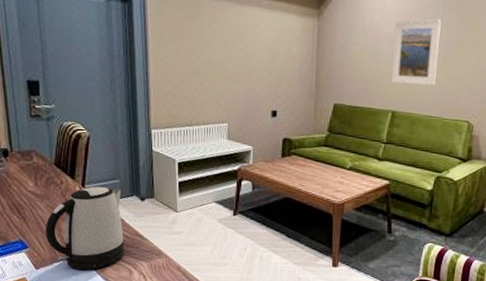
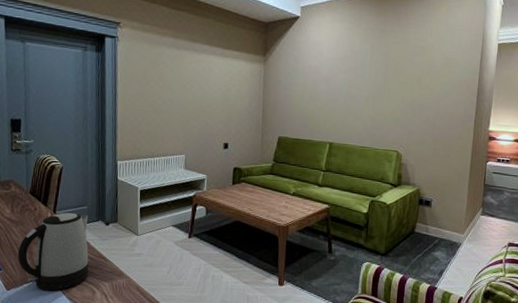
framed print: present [391,19,442,86] -> none [328,63,370,121]

